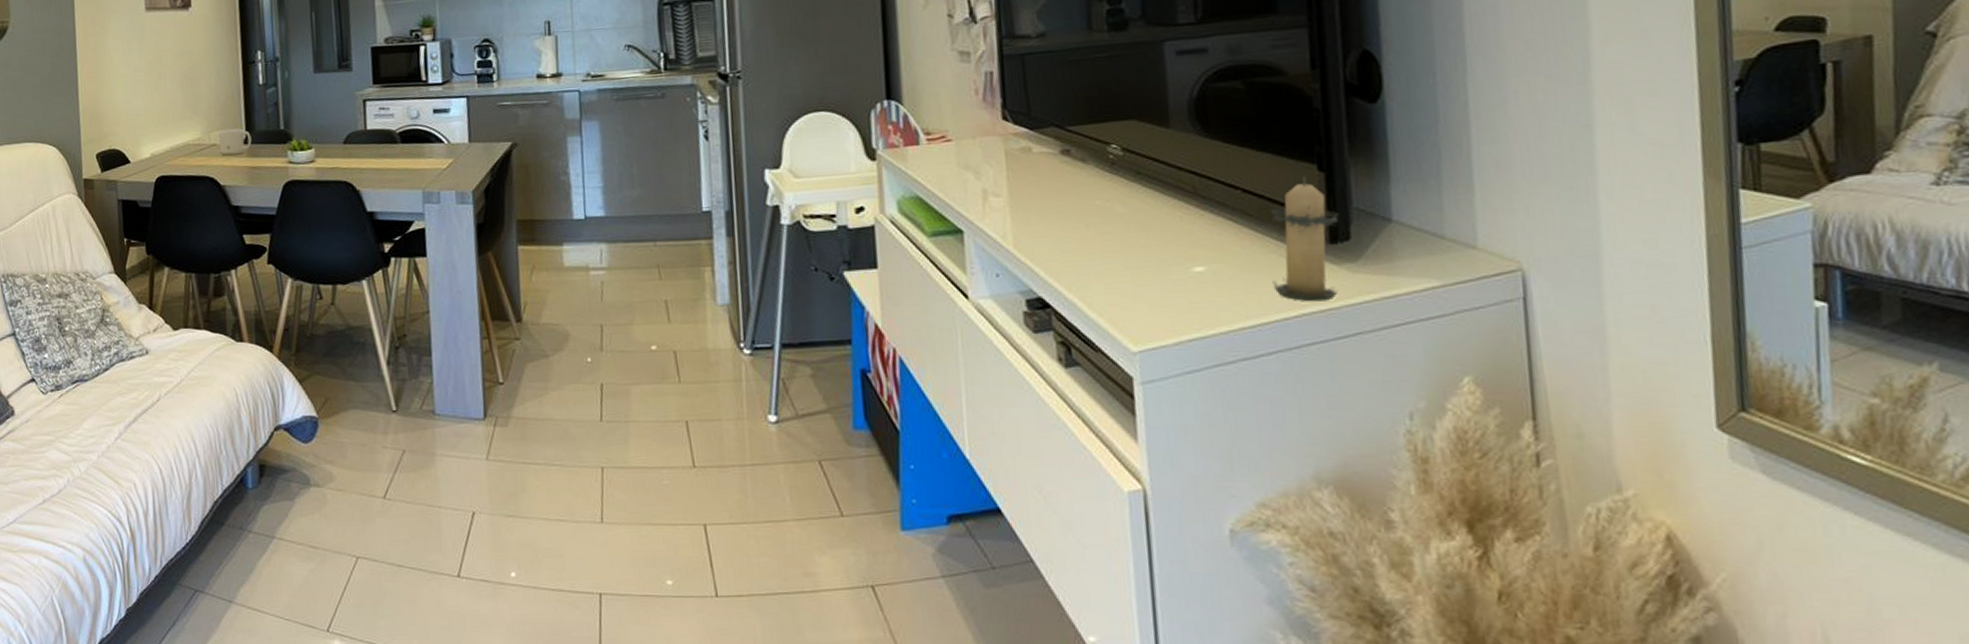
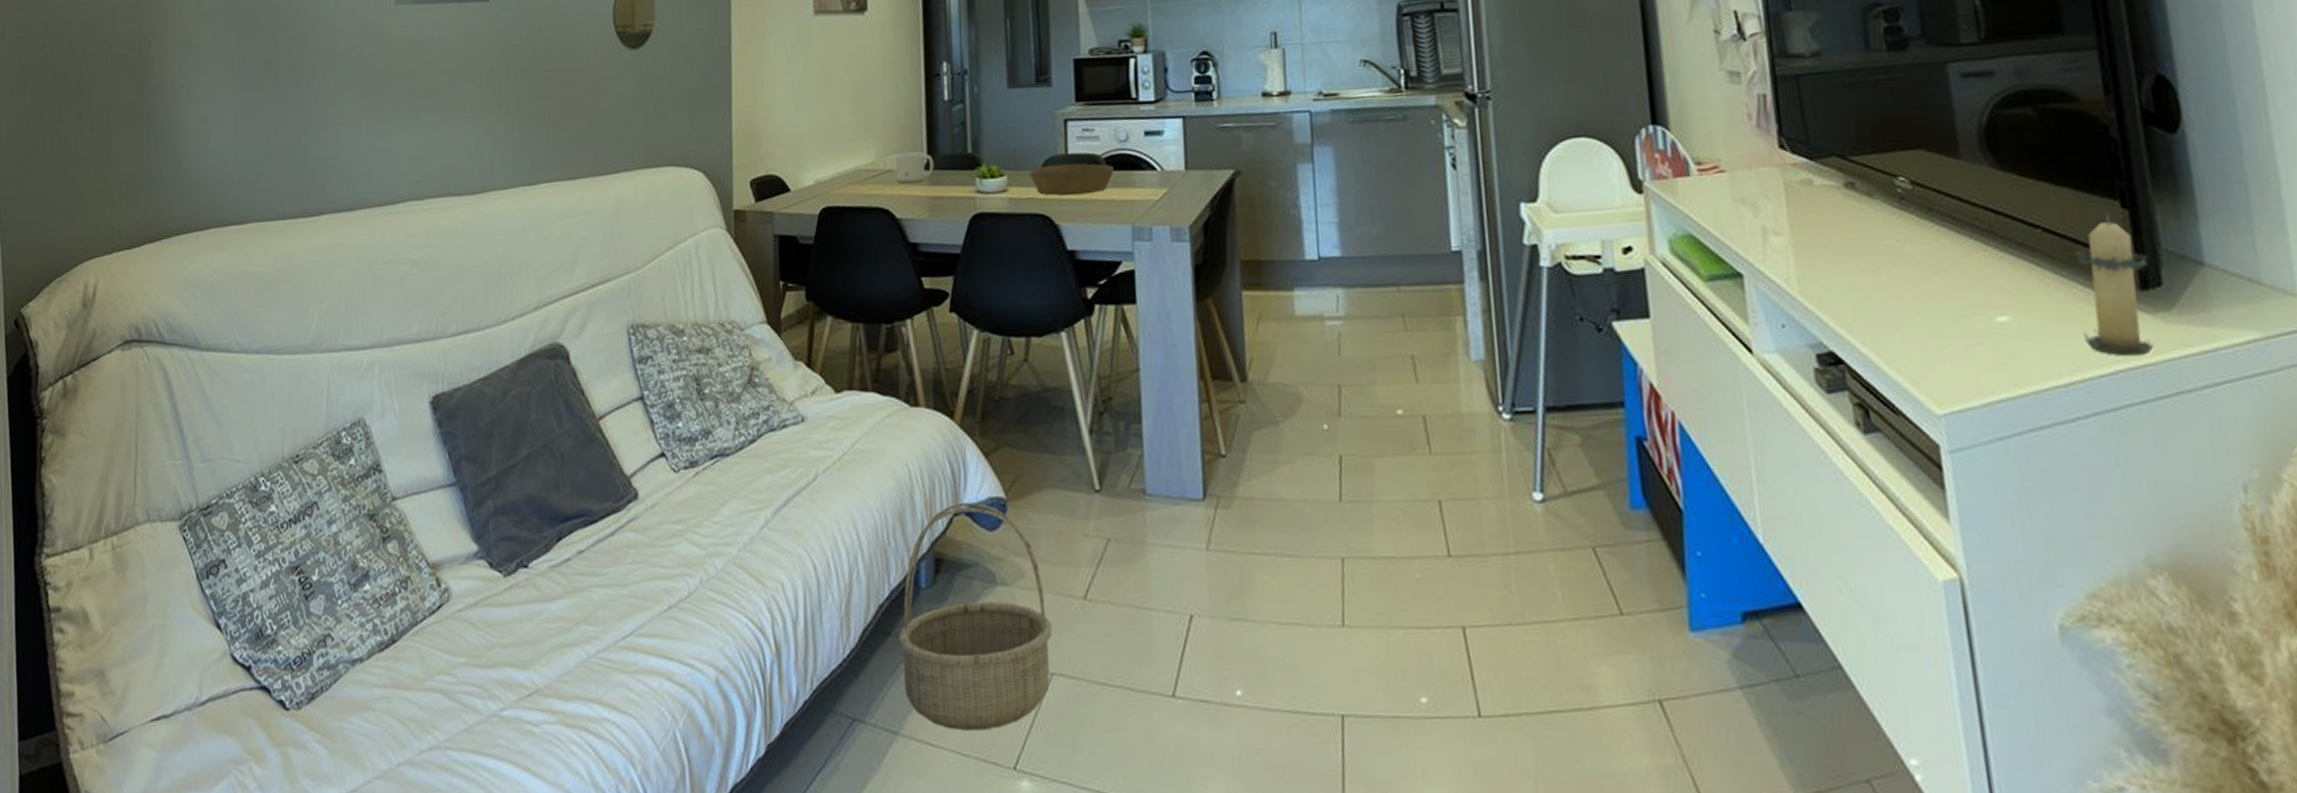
basket: none [230,419,358,601] -> present [898,501,1053,731]
bowl: none [333,137,407,165] -> present [1029,163,1114,196]

